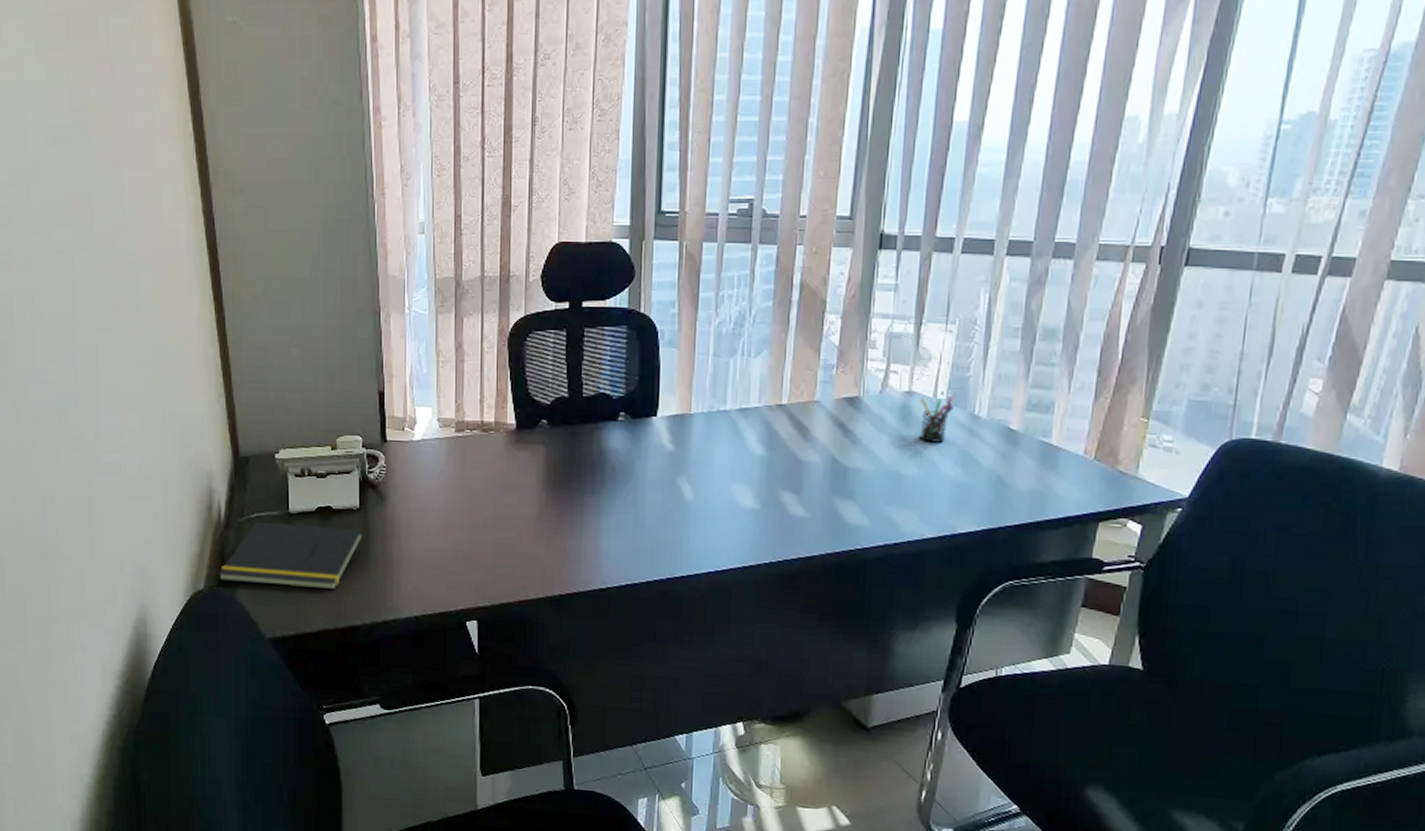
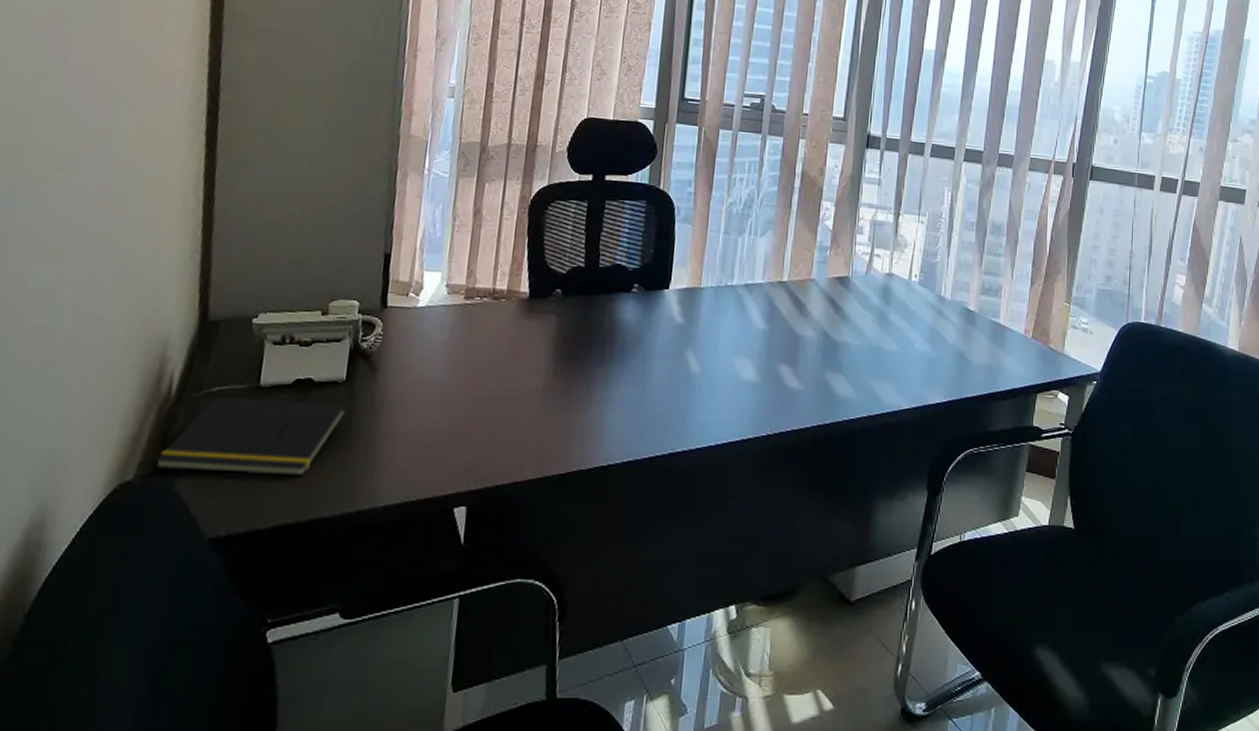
pen holder: present [919,396,955,443] -> none [897,278,926,321]

